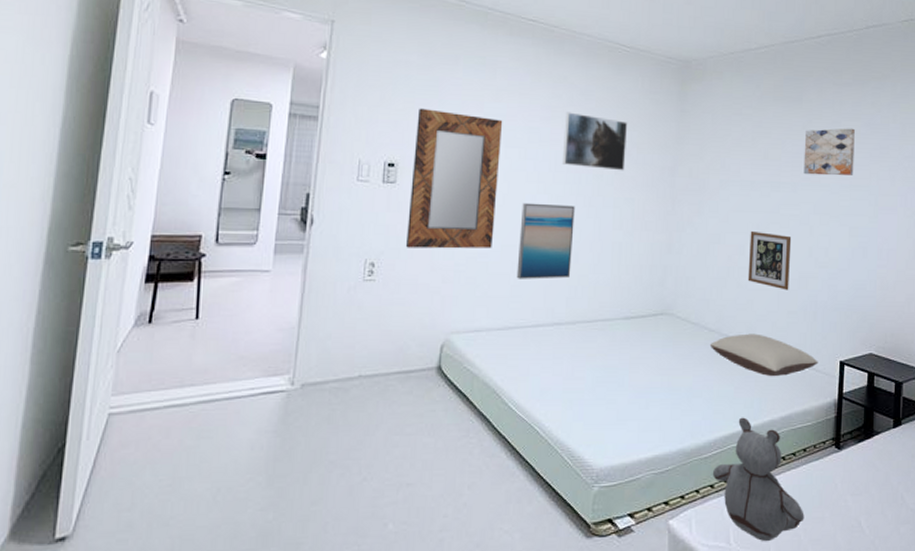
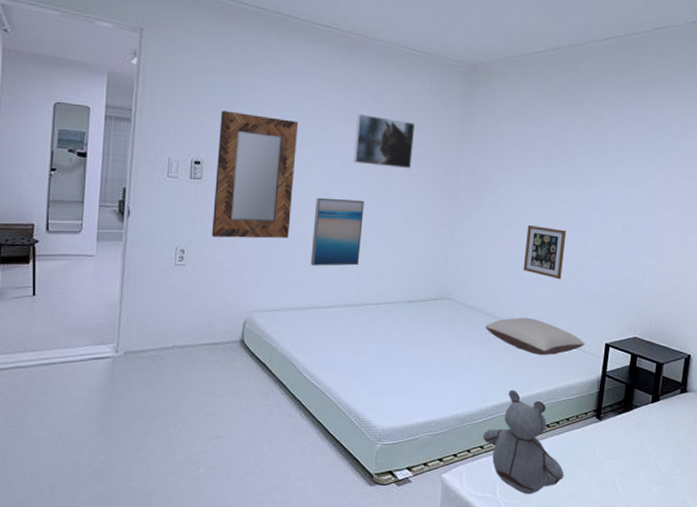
wall art: present [803,128,855,176] -> none [582,128,635,174]

